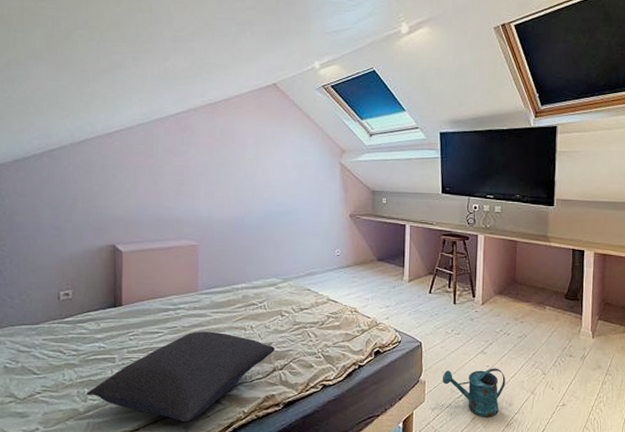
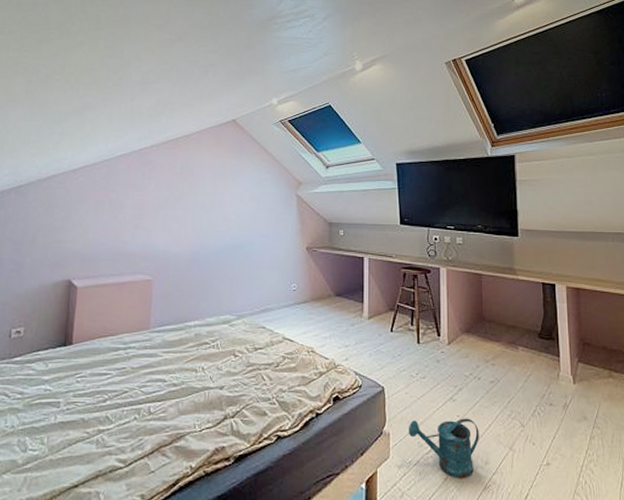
pillow: present [86,331,275,423] -> none [27,373,227,479]

